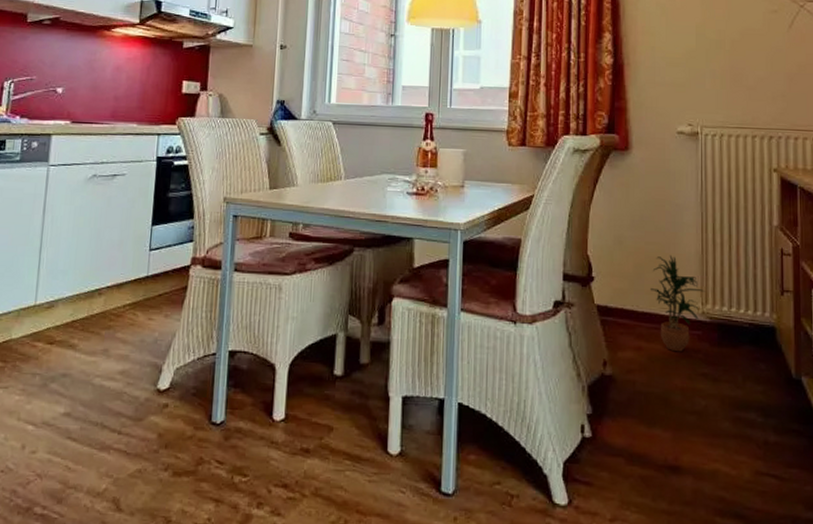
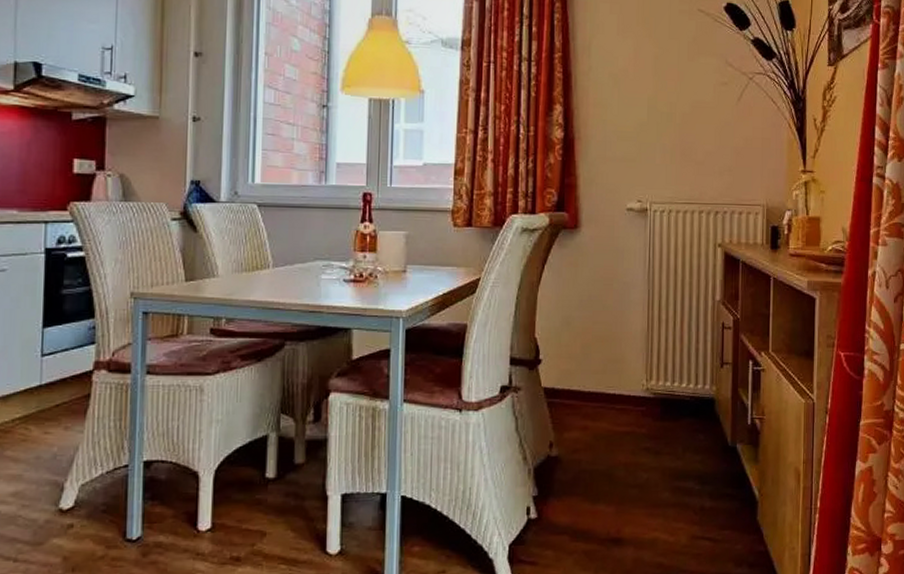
potted plant: present [651,254,705,352] -> none [597,333,650,429]

